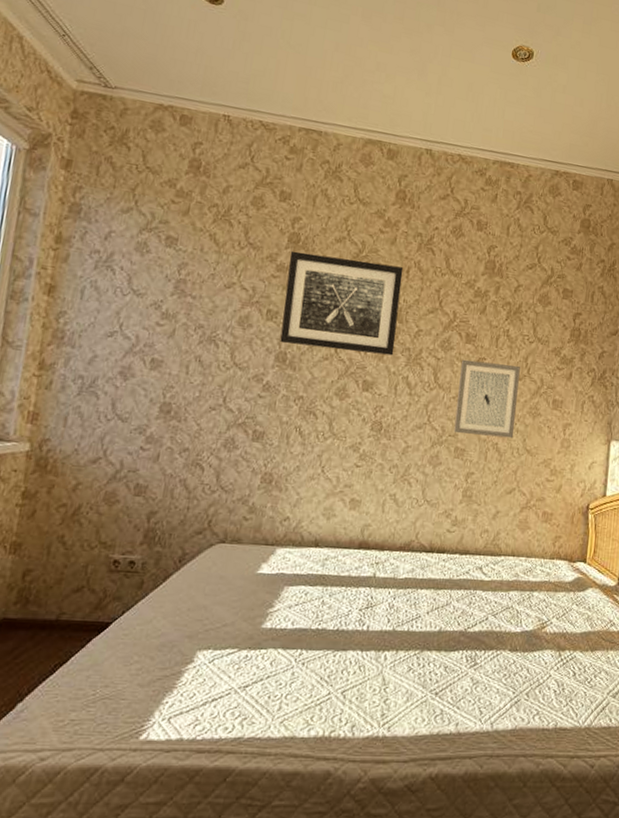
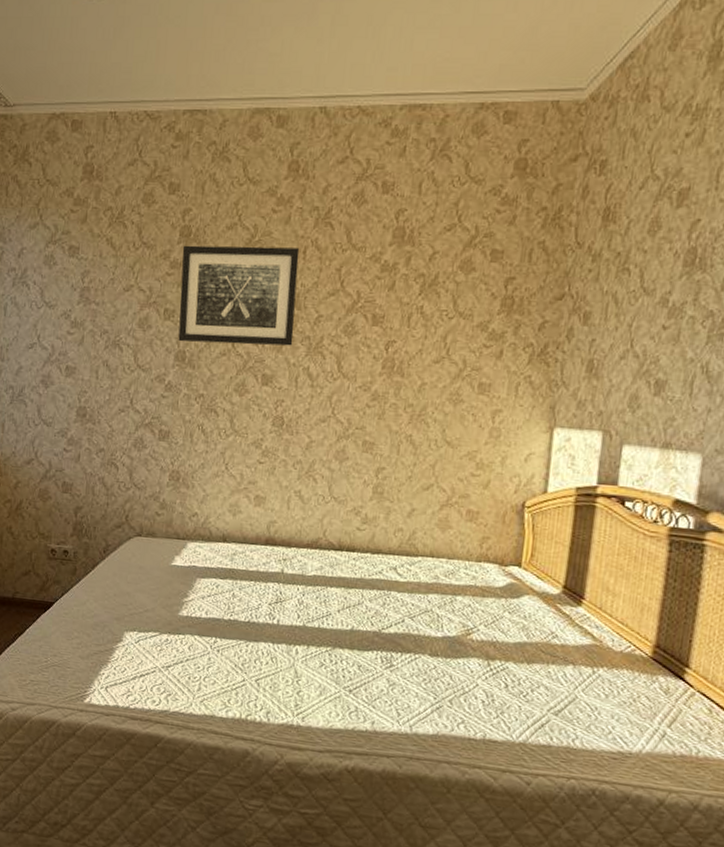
wall art: present [454,359,520,439] -> none [361,344,438,429]

